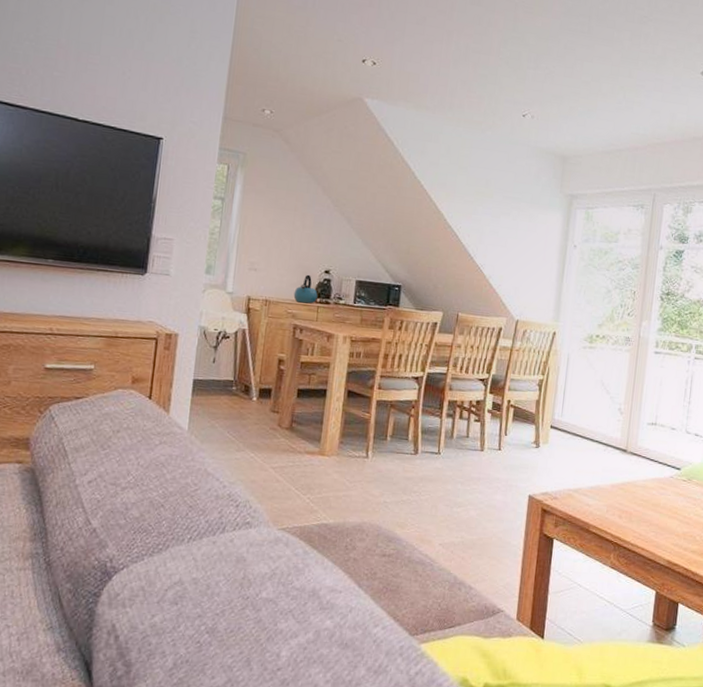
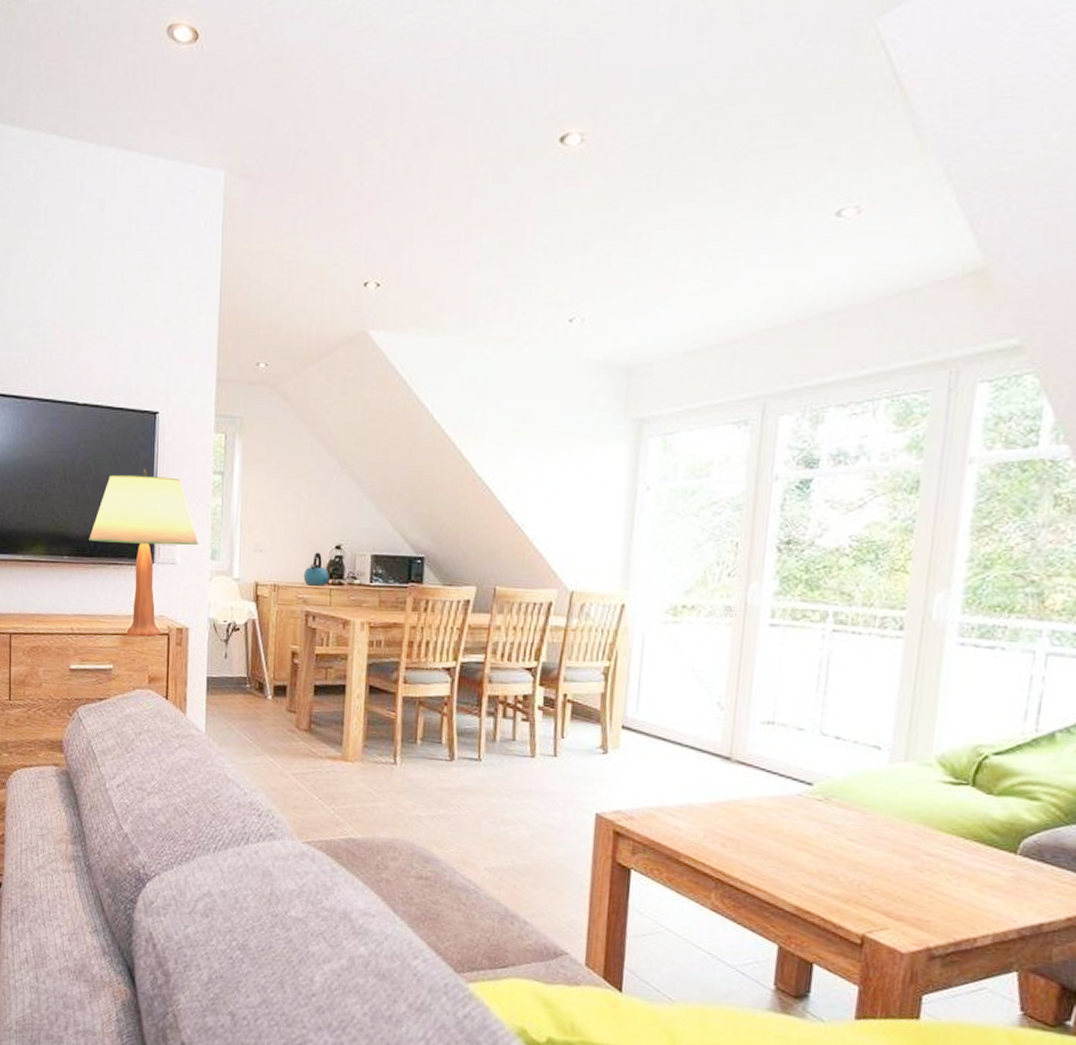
table lamp: none [78,186,195,341] -> present [89,468,199,638]

